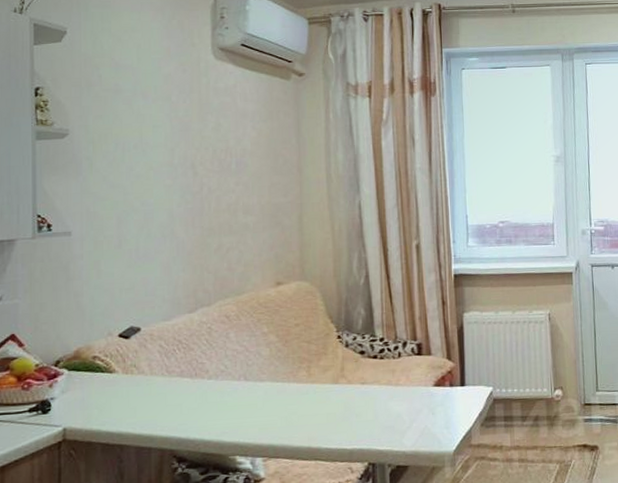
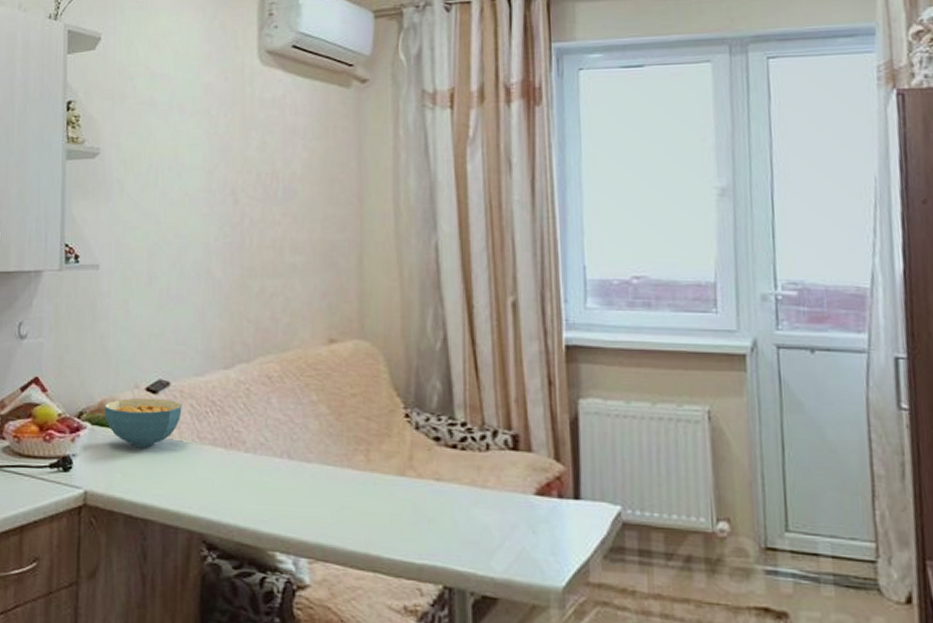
cereal bowl: none [80,342,152,386] -> present [104,397,182,448]

